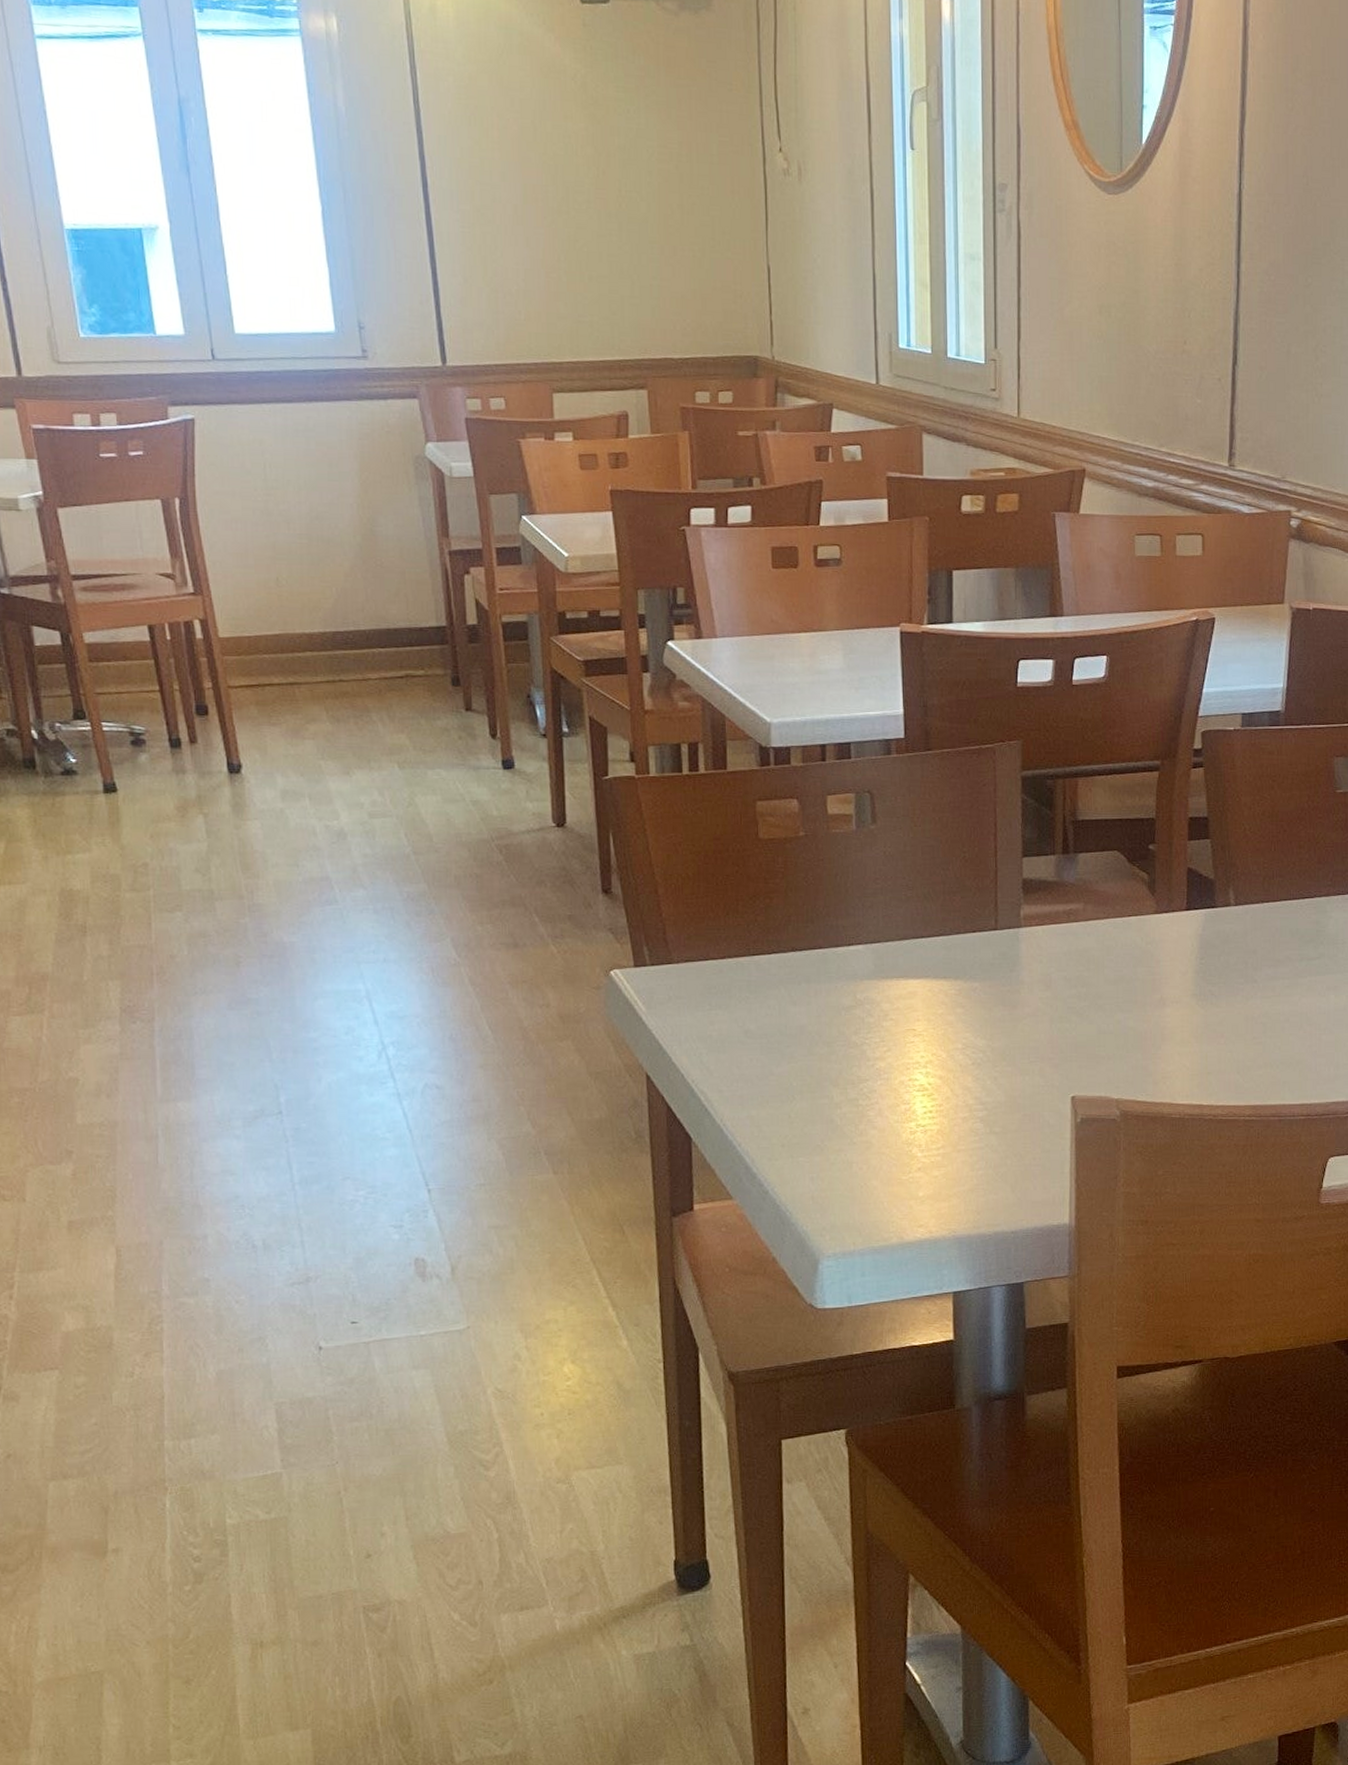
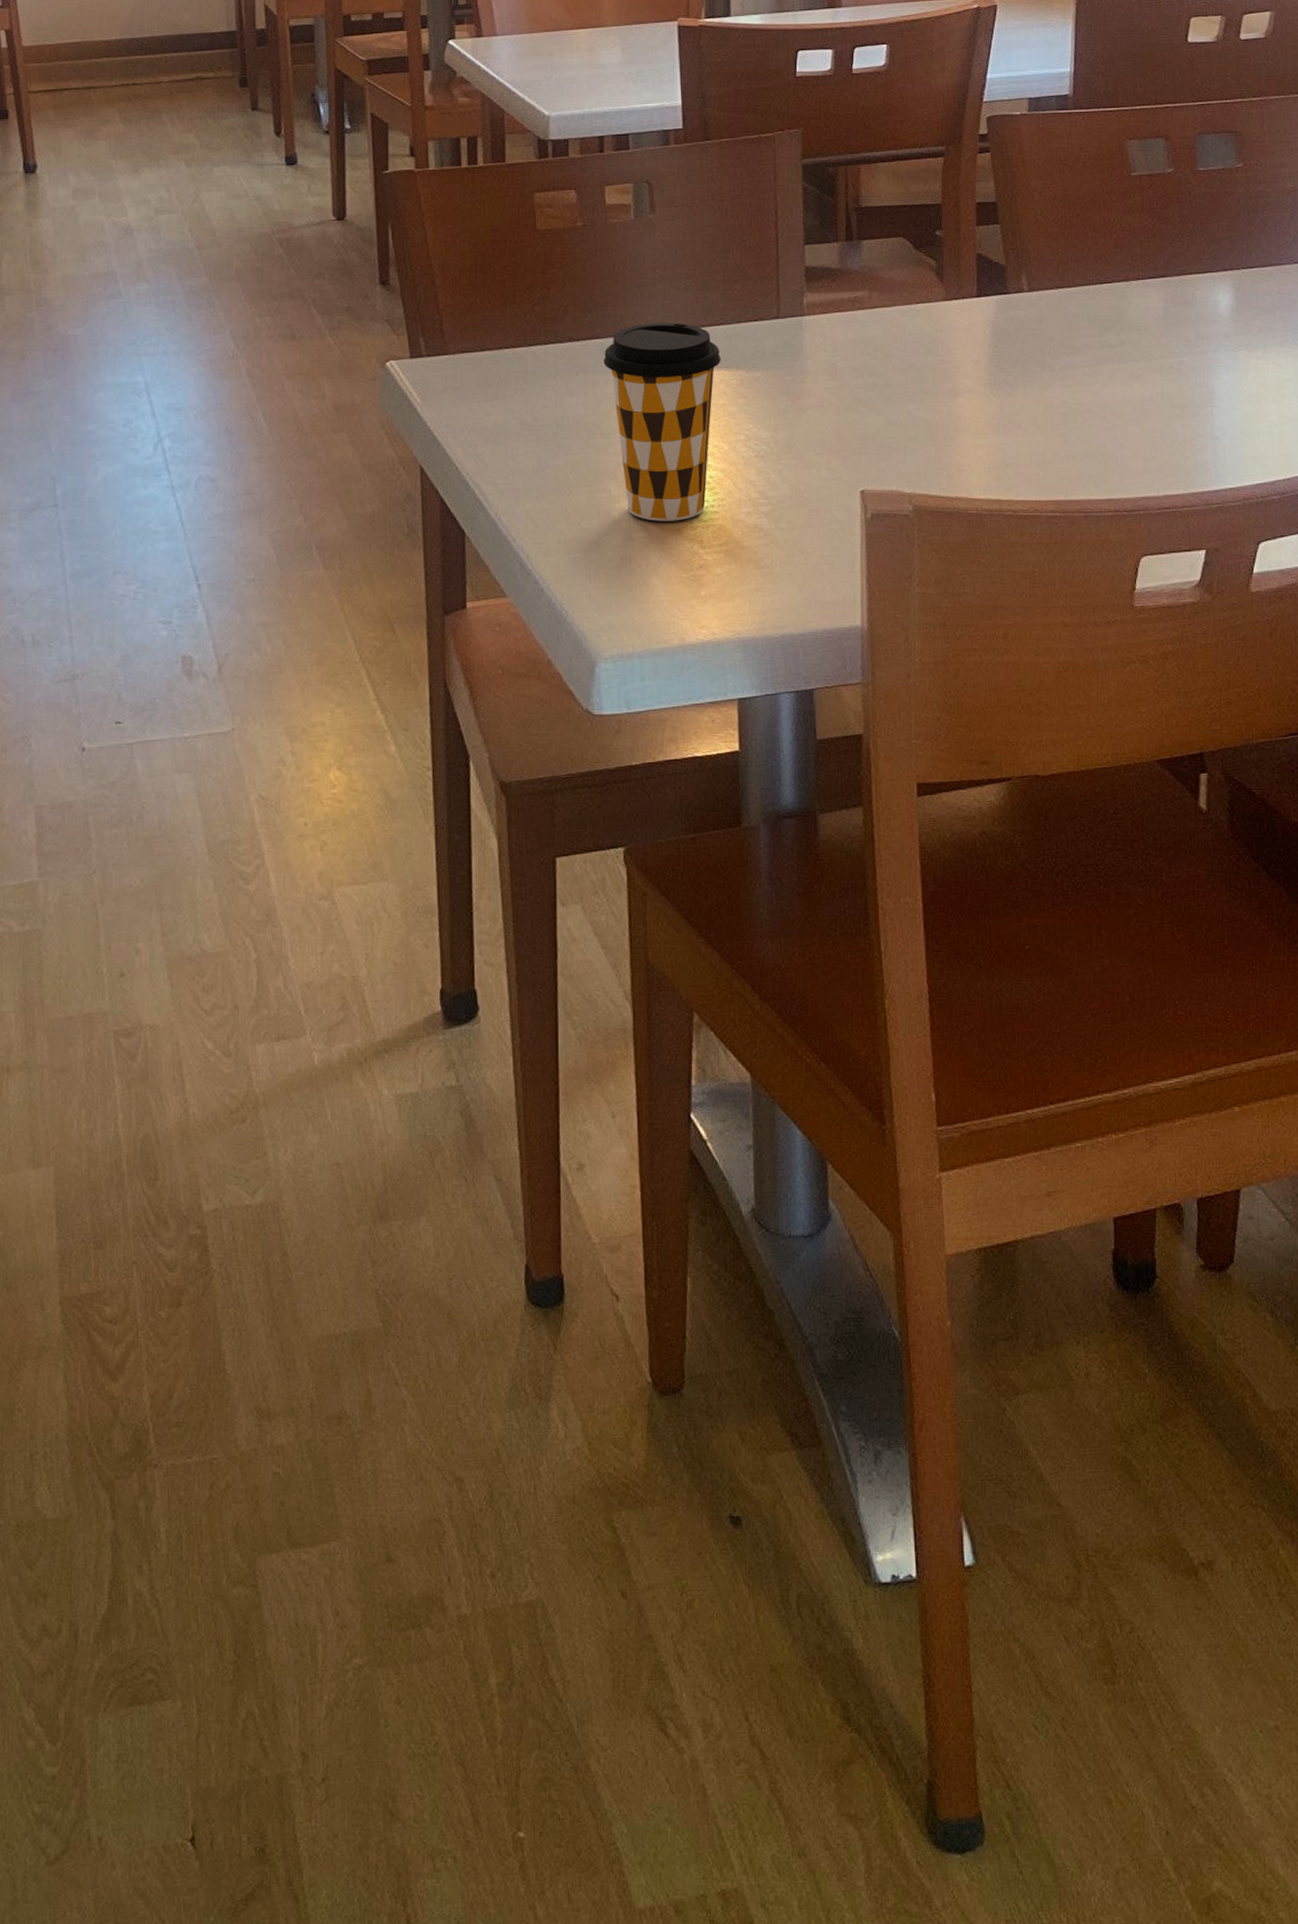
coffee cup: none [825,933,940,1126] -> present [603,323,721,521]

